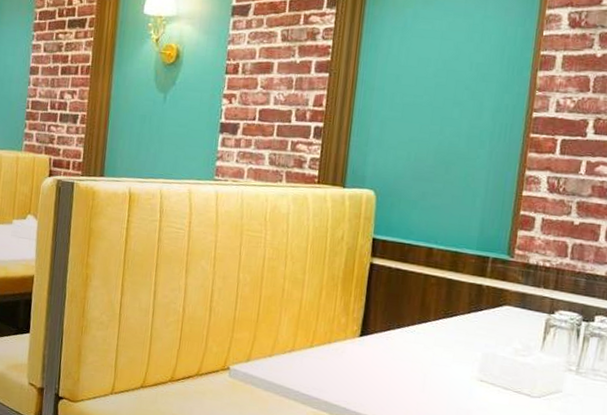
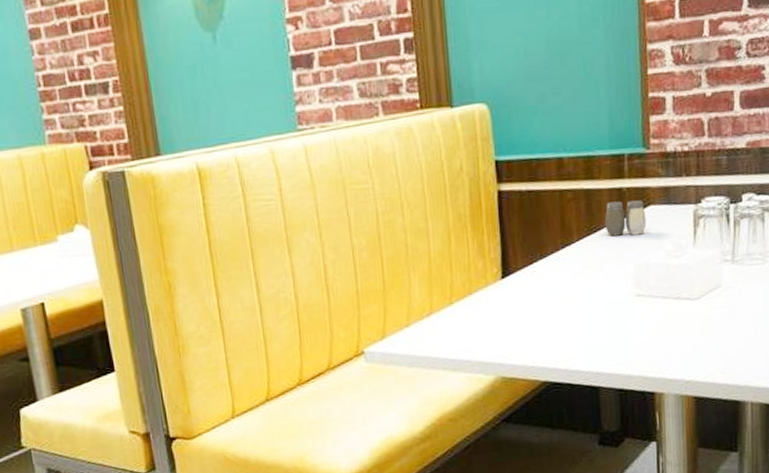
salt and pepper shaker: none [460,294,501,329] -> present [604,200,646,237]

